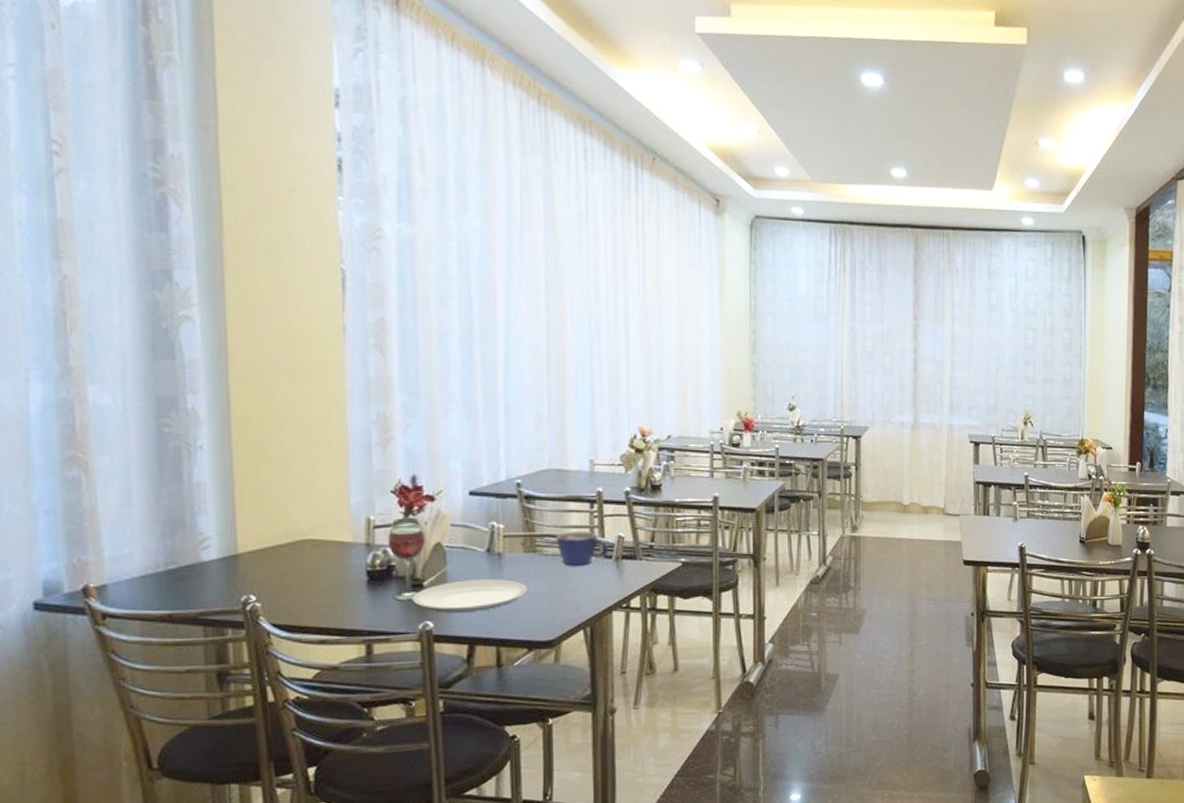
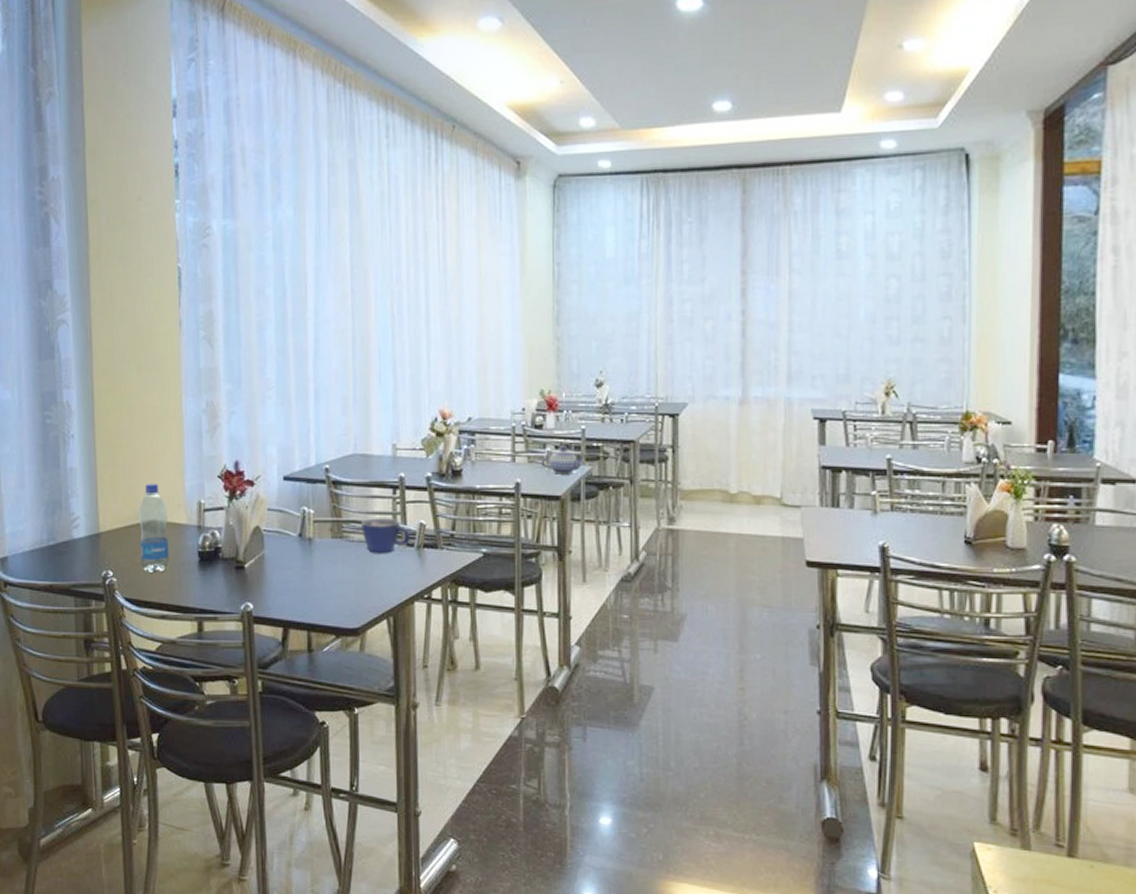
bottle: none [290,498,330,595] -> present [139,483,169,573]
wineglass: present [387,518,426,601] -> none [215,502,247,582]
plate: present [412,579,527,613] -> none [235,564,335,595]
teapot: none [738,461,780,489] -> present [541,444,587,474]

